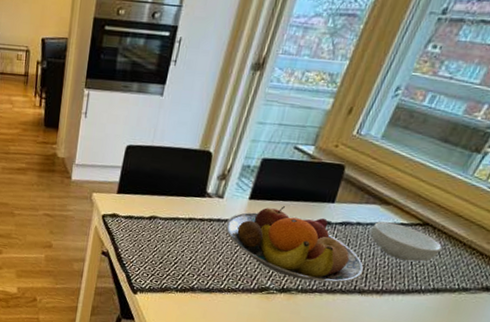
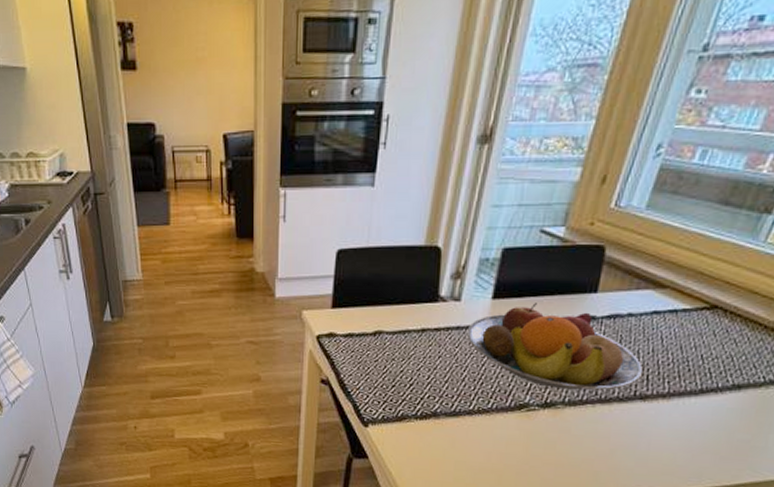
cereal bowl: present [370,221,442,262] -> none [646,309,737,355]

